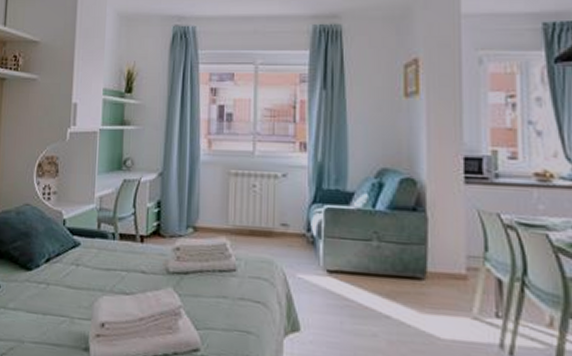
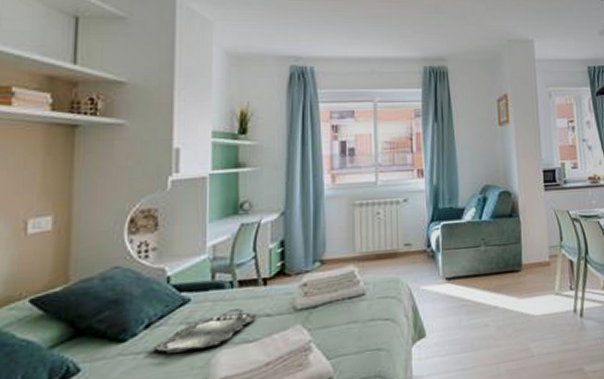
serving tray: none [51,260,133,291] -> present [153,309,256,353]

